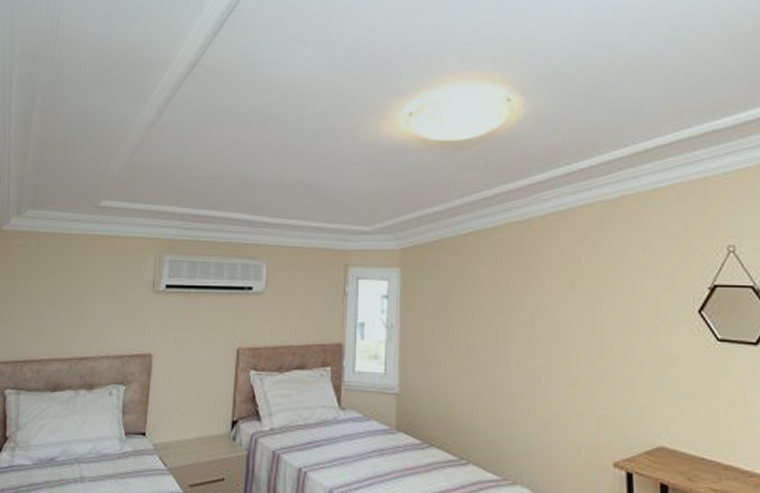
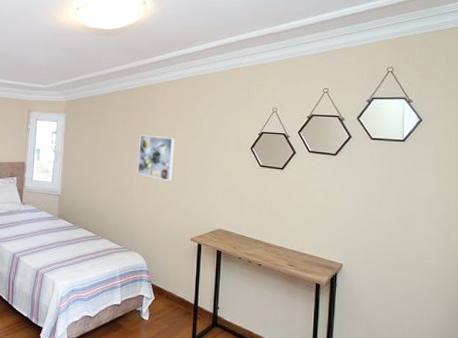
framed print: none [516,295,574,368] -> present [137,134,175,181]

